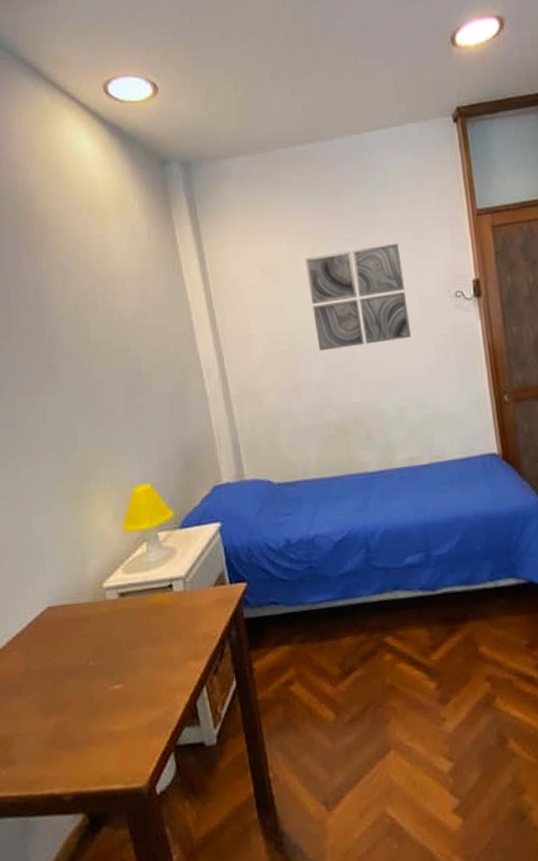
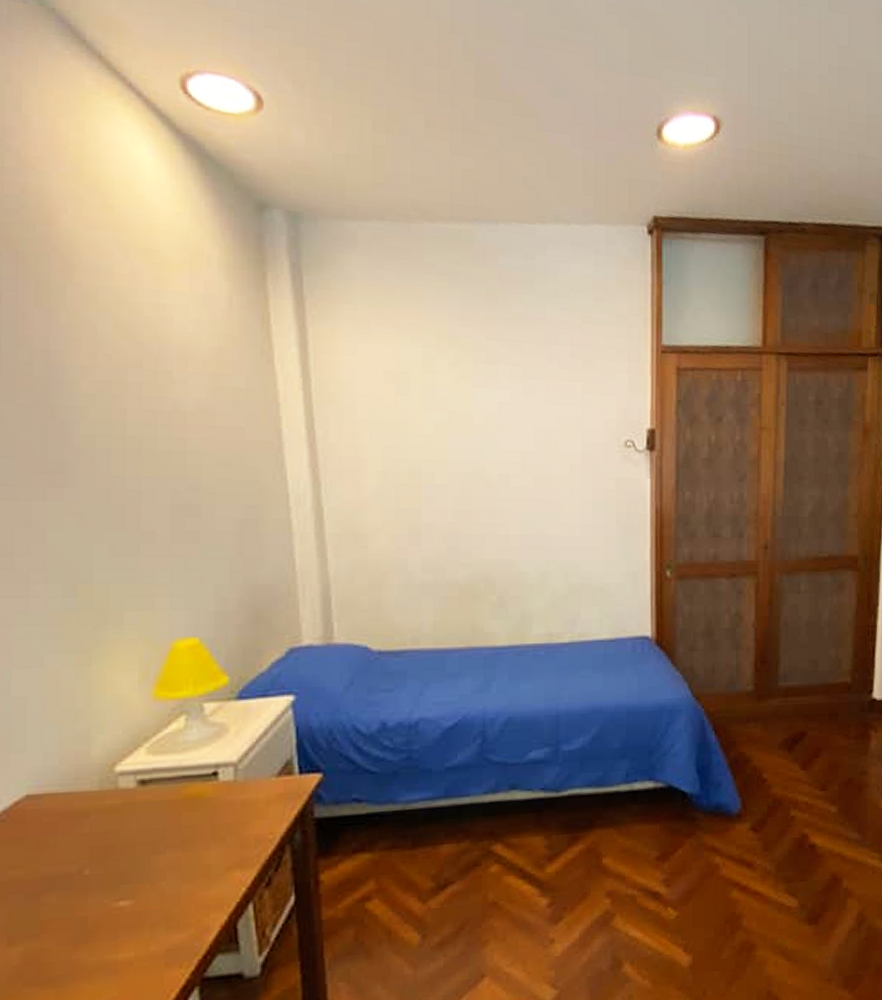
wall art: present [305,243,411,351] -> none [445,369,567,491]

